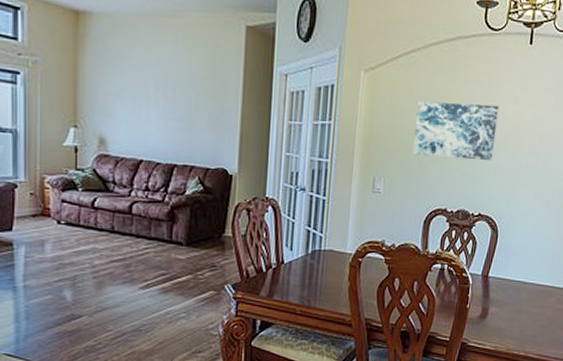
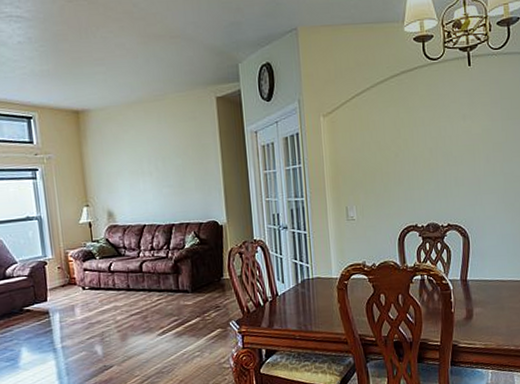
wall art: present [412,100,499,162] -> none [375,125,452,182]

